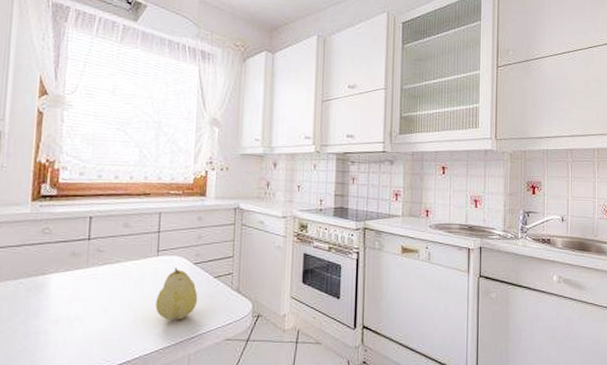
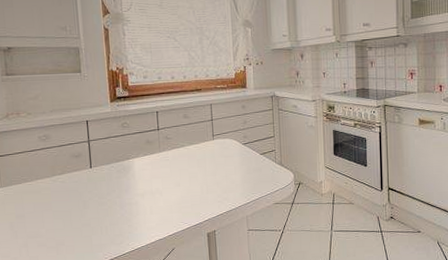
fruit: present [155,268,198,320] -> none [216,148,249,190]

